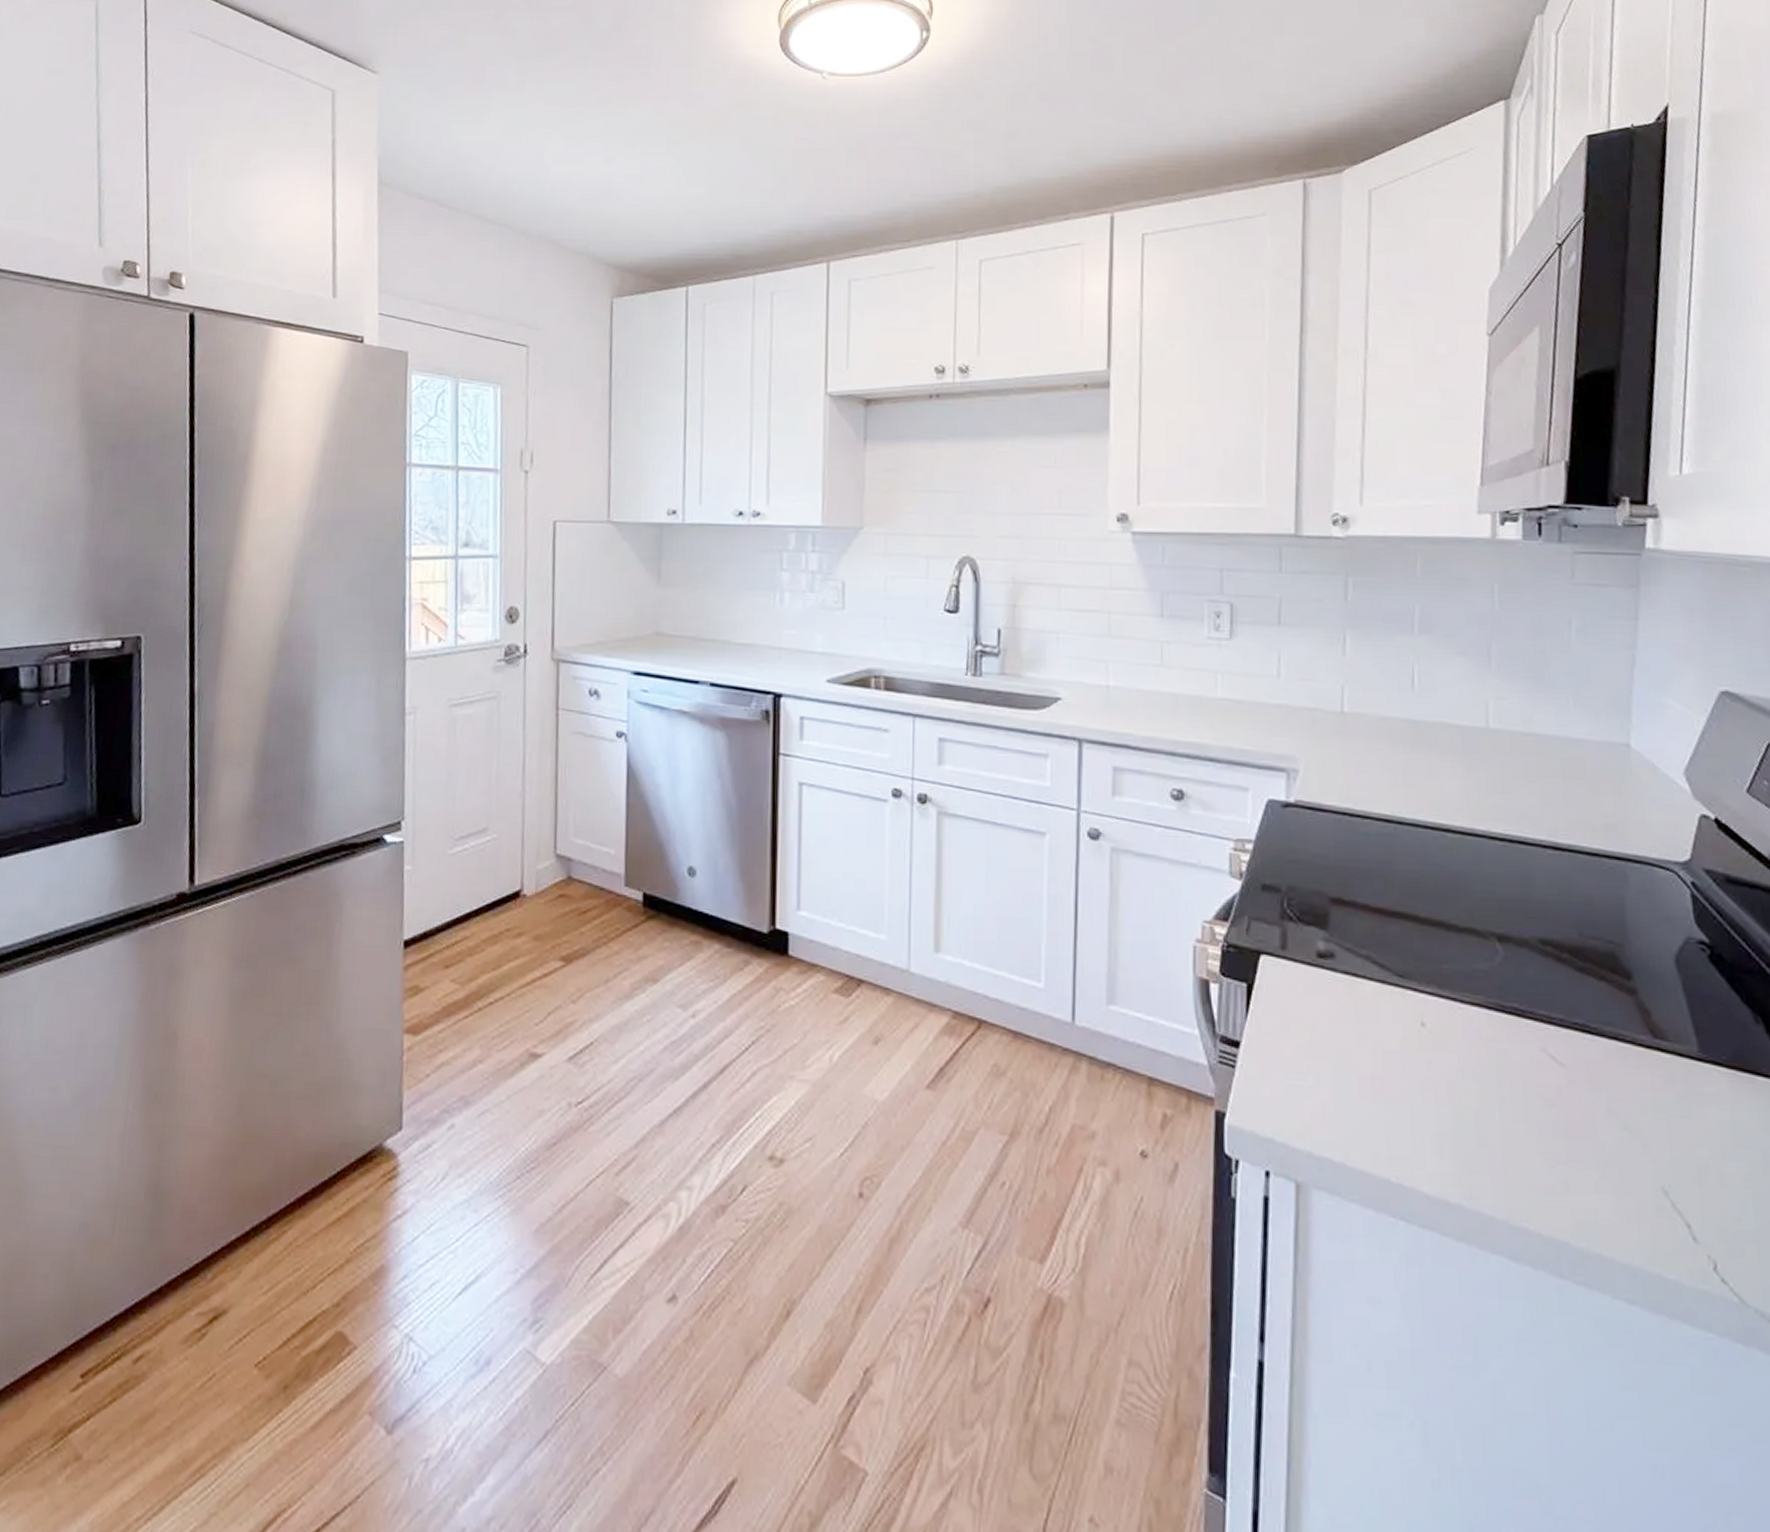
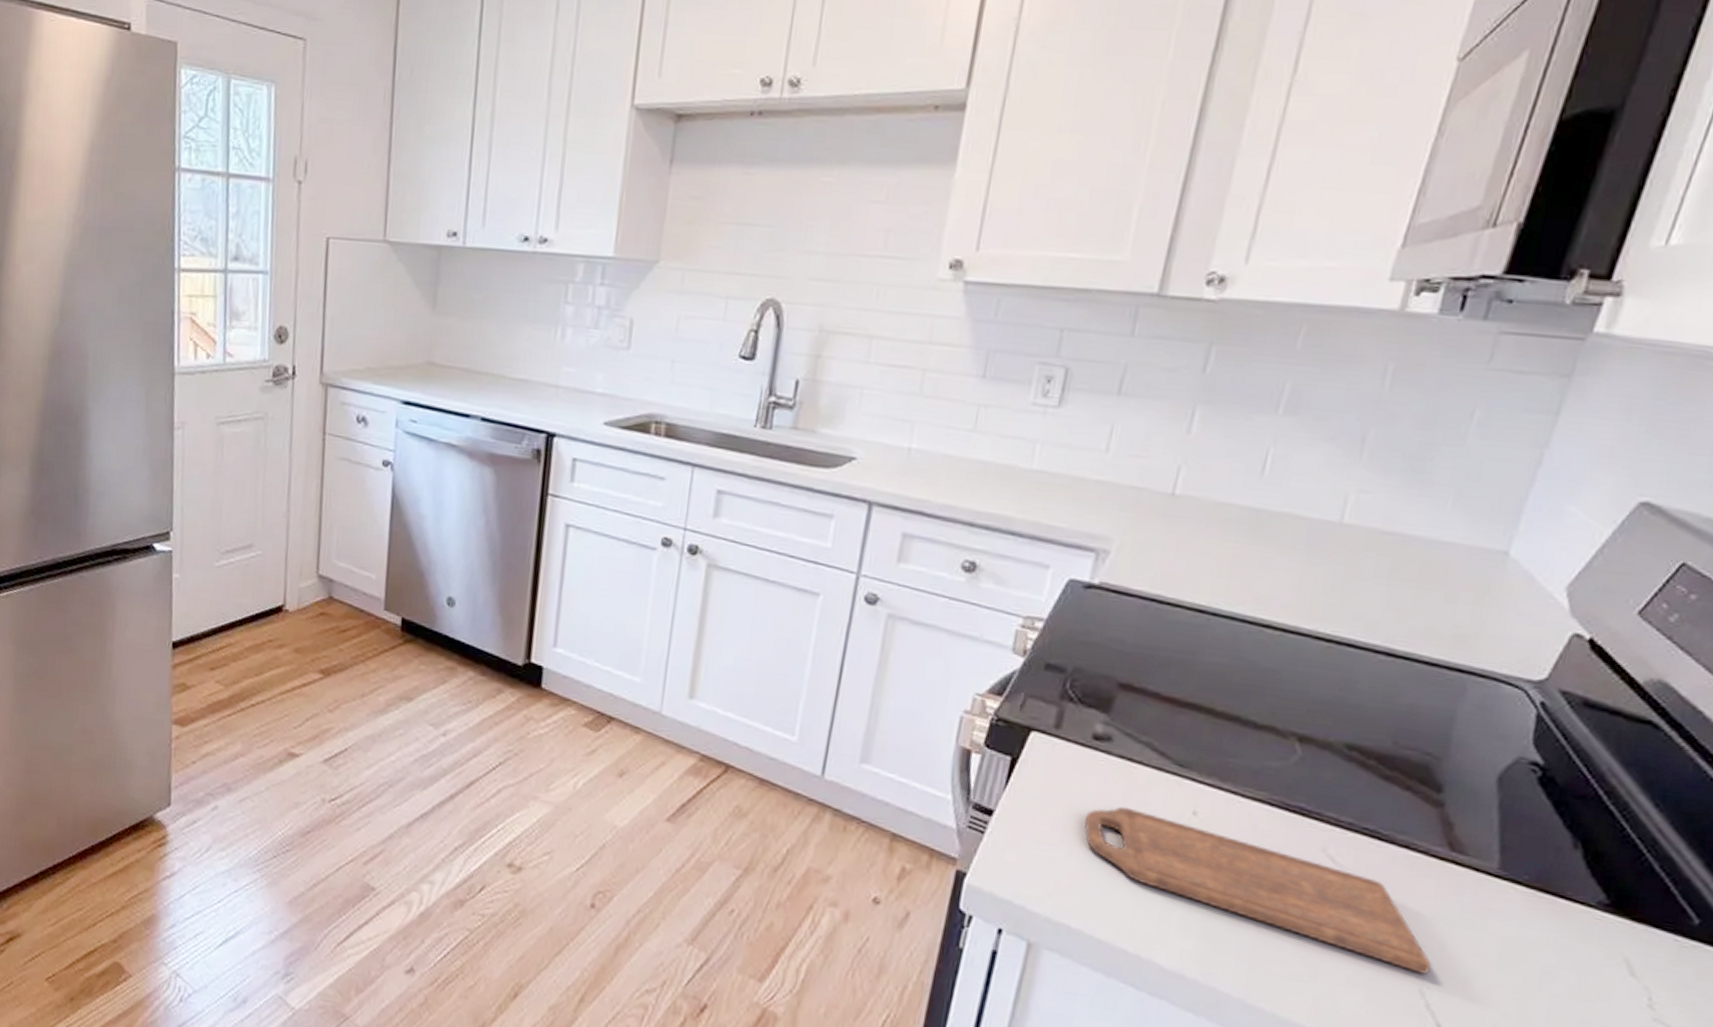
cutting board: none [1325,1024,1666,1171] -> present [1084,806,1431,974]

